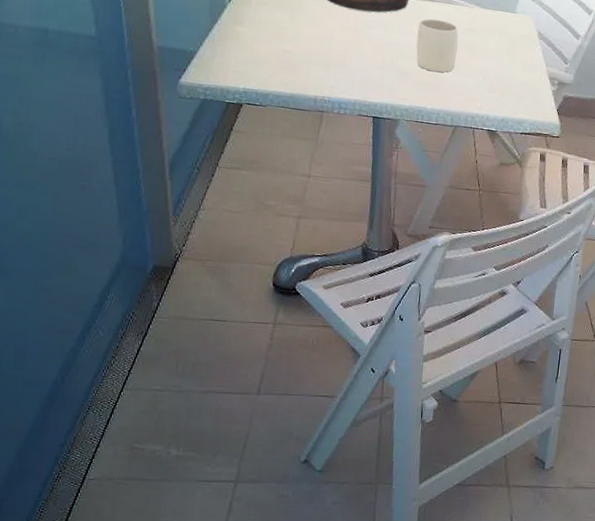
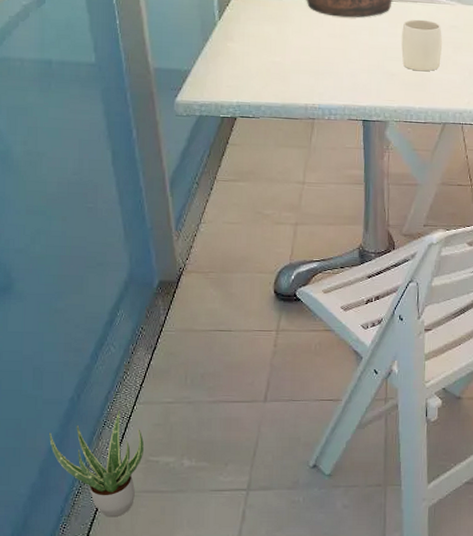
potted plant: none [29,395,130,504] -> present [49,410,145,517]

